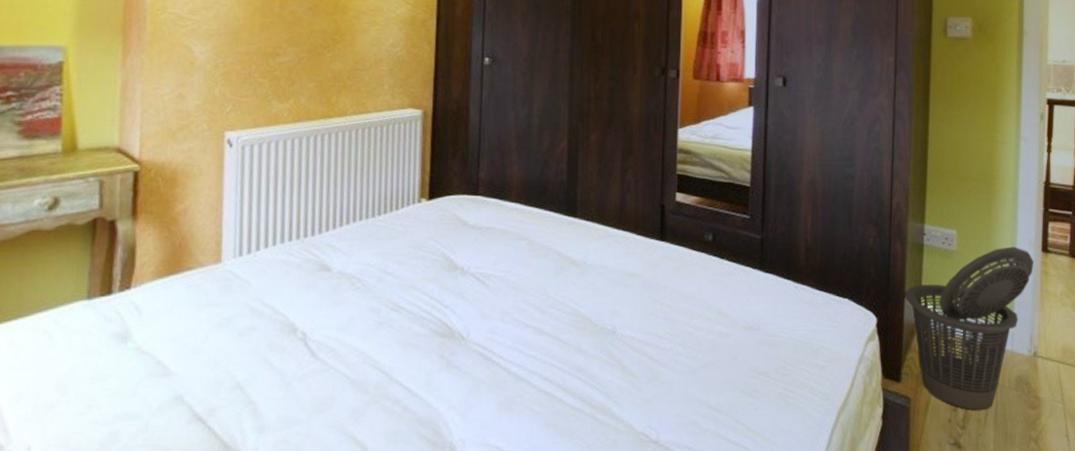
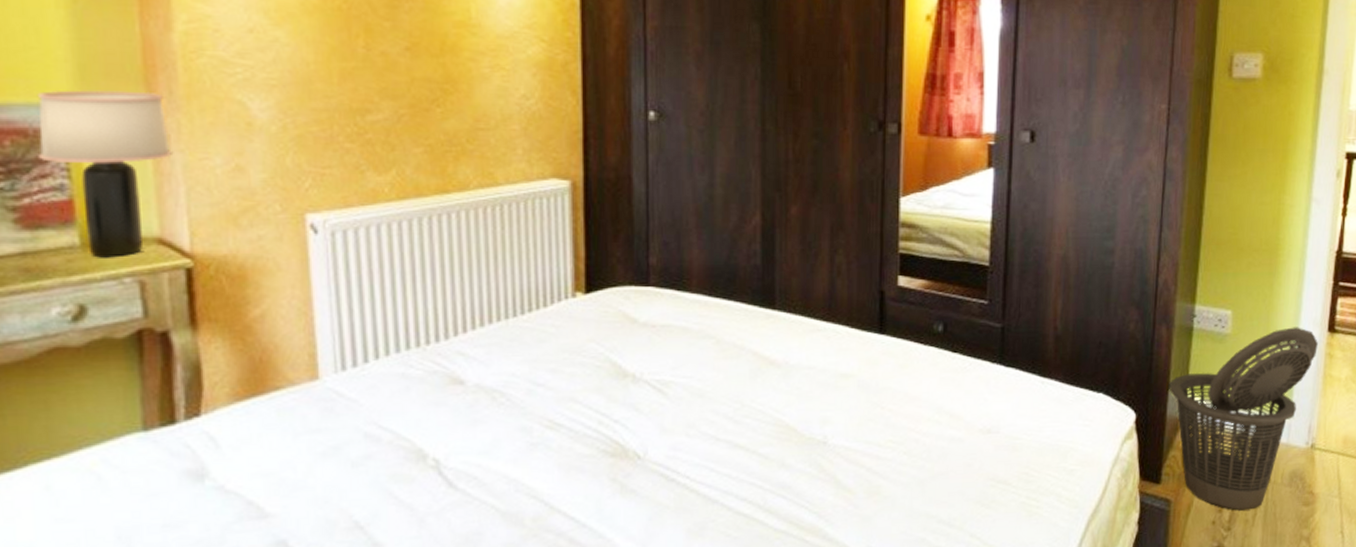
table lamp: none [42,36,135,162] -> present [37,90,172,258]

